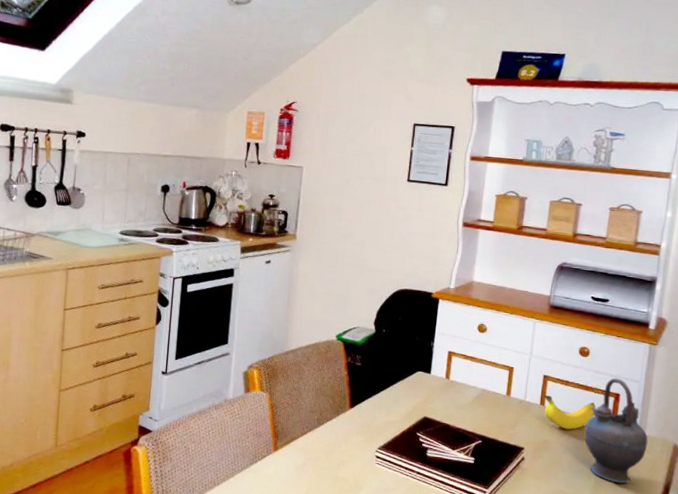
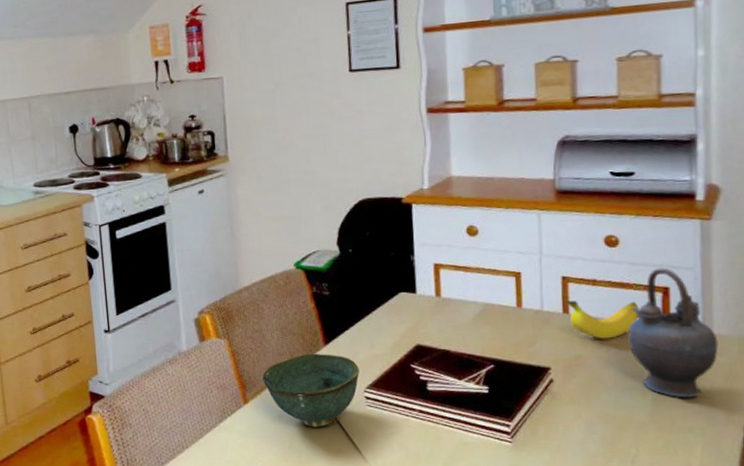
bowl: none [293,413,375,478] -> present [263,353,359,427]

